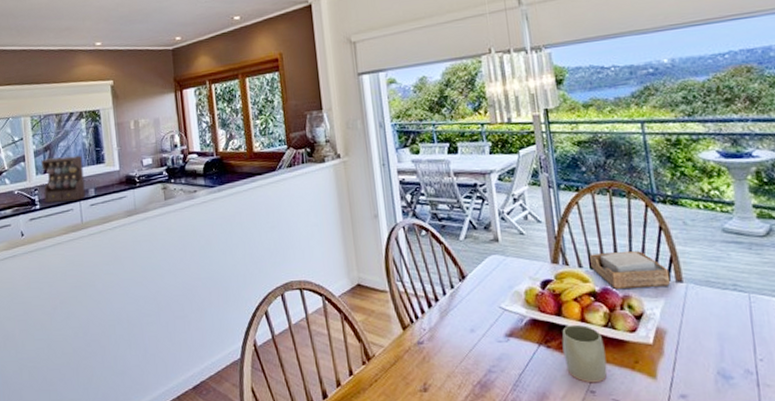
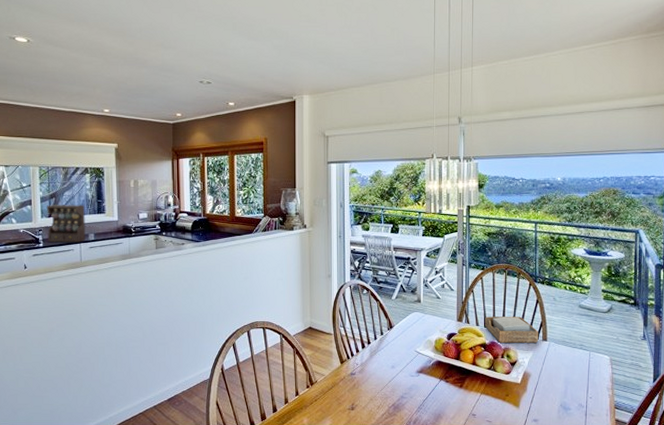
mug: present [561,324,608,383] -> none [457,366,487,409]

